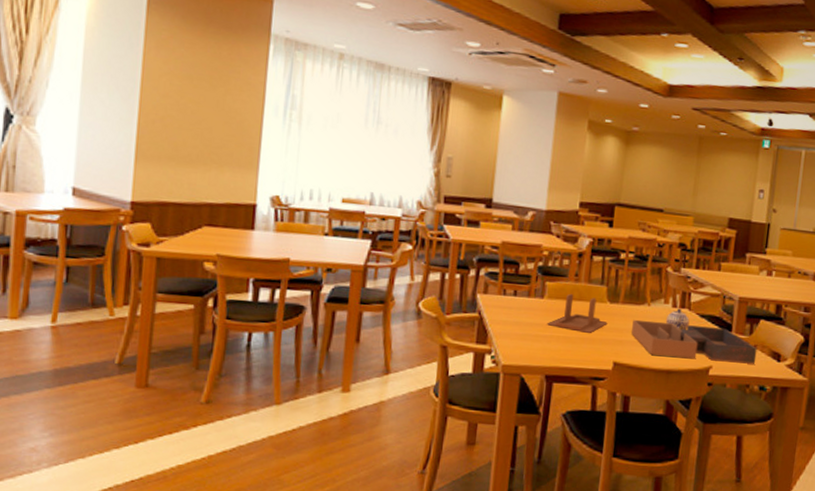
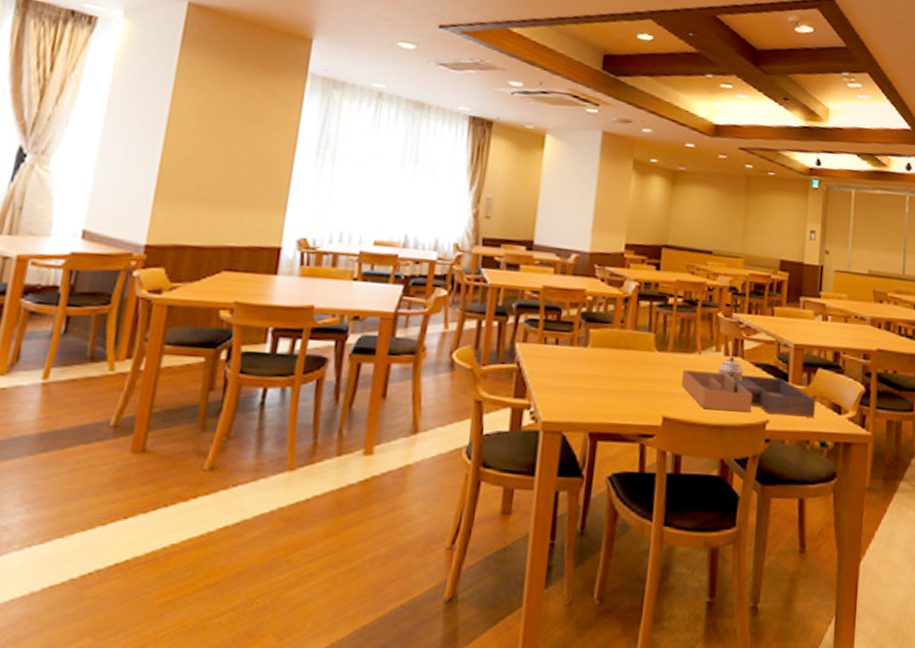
napkin holder: present [547,294,608,334] -> none [591,342,656,386]

